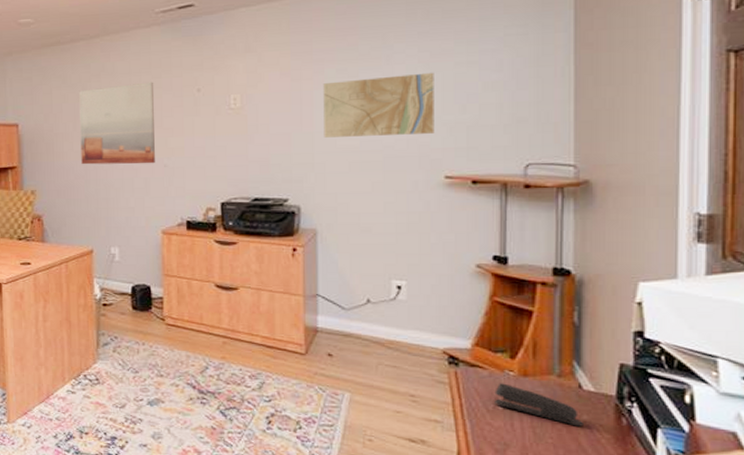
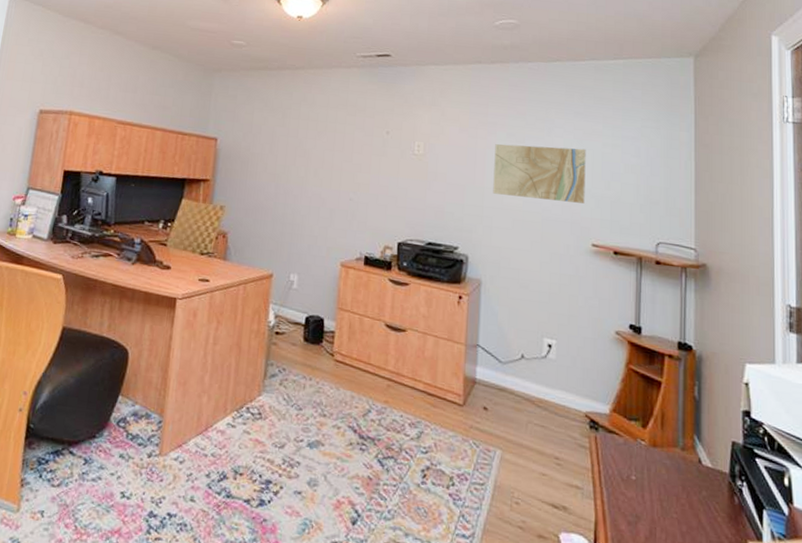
wall art: present [79,82,155,165] -> none [272,116,349,196]
stapler: present [494,383,583,427] -> none [628,452,703,503]

